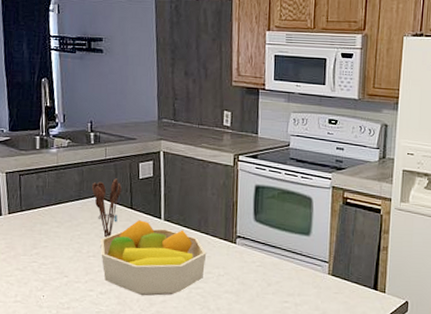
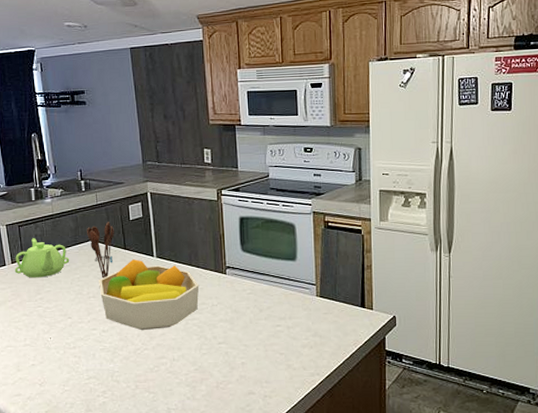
teapot: none [11,189,72,232] -> present [14,238,70,278]

